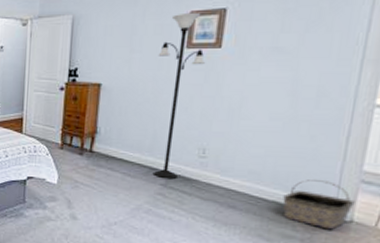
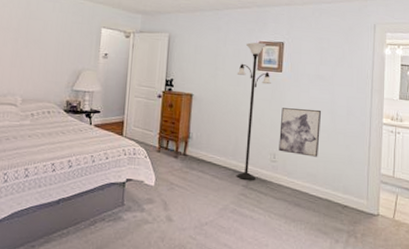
wall art: none [210,92,277,151] -> present [279,108,322,157]
basket: present [283,179,355,230] -> none [332,181,379,222]

